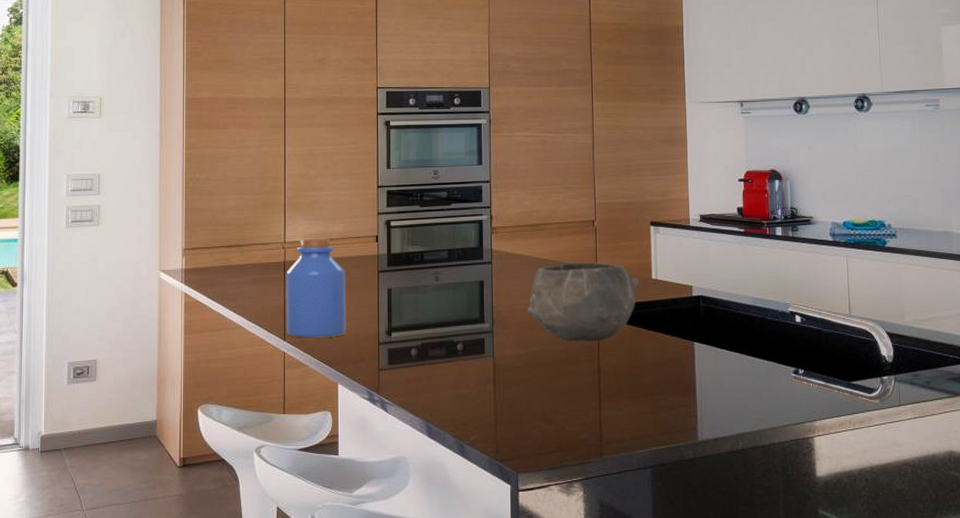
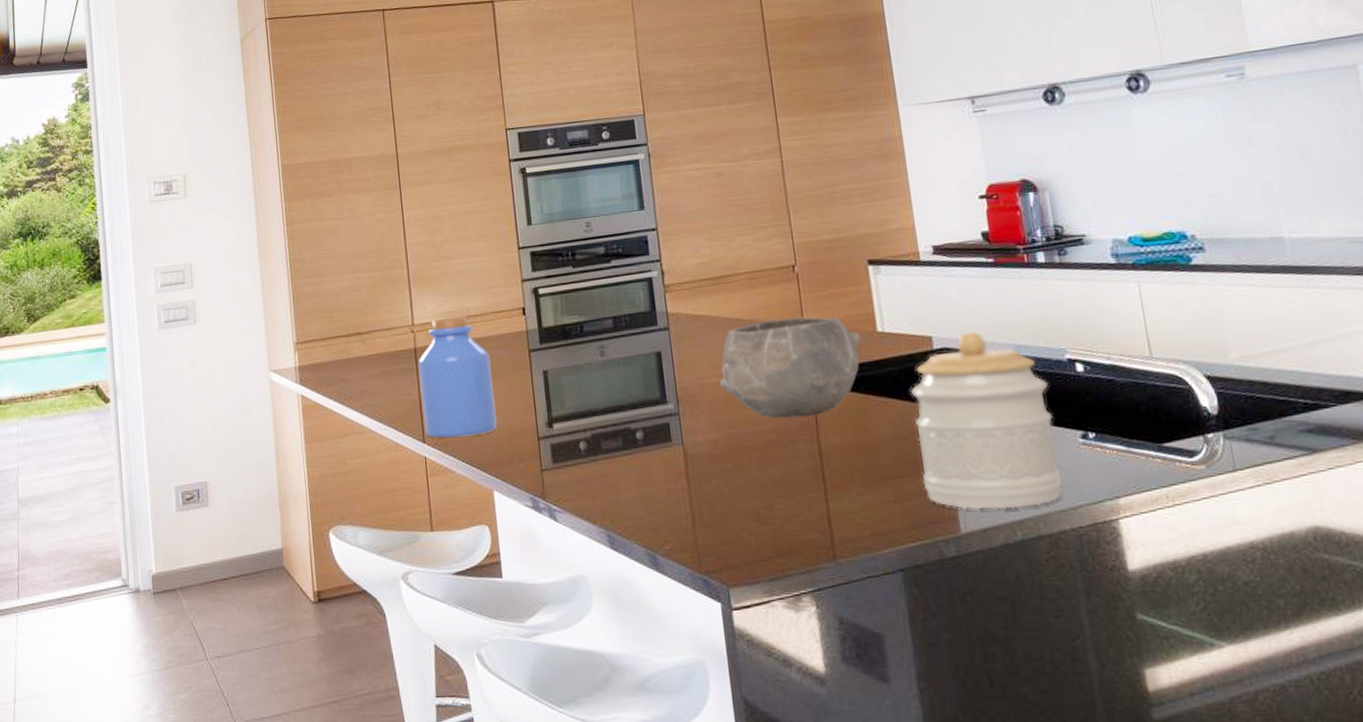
jar: none [671,285,776,425] -> present [909,332,1062,510]

